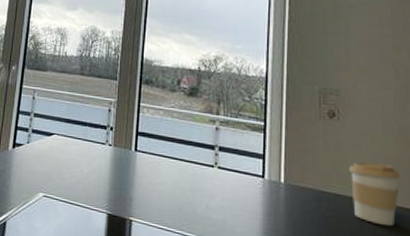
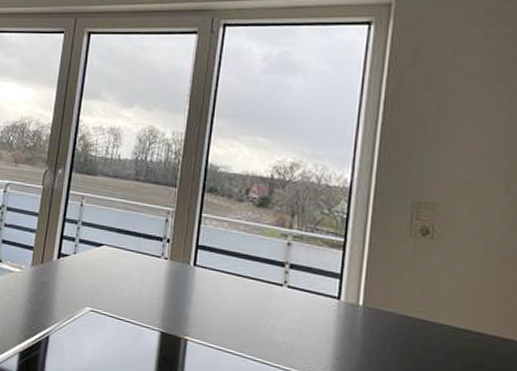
coffee cup: present [349,162,401,227] -> none [440,285,501,358]

